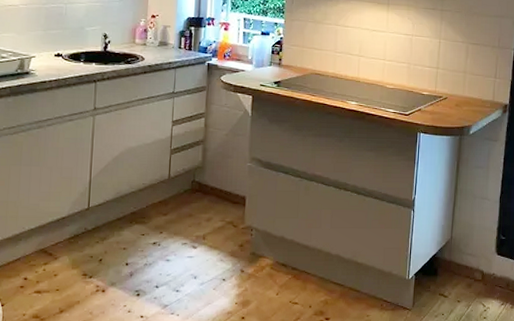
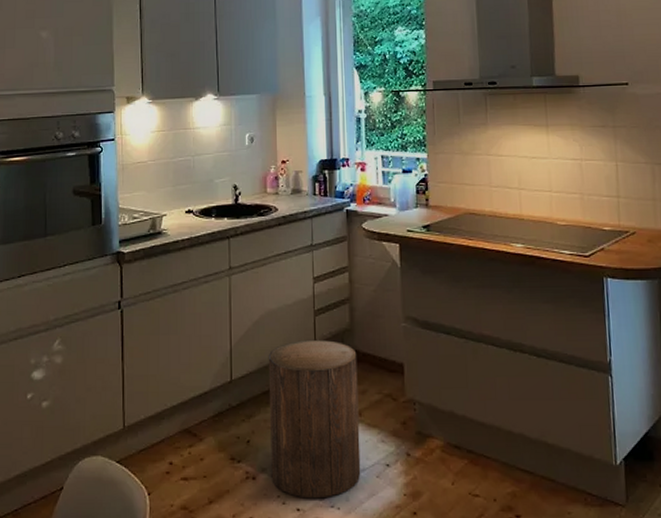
stool: none [120,175,206,307] -> present [268,340,361,499]

